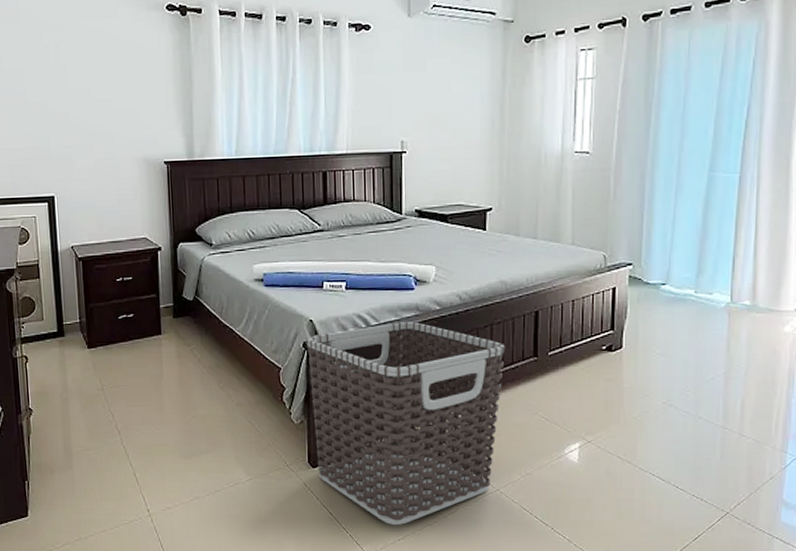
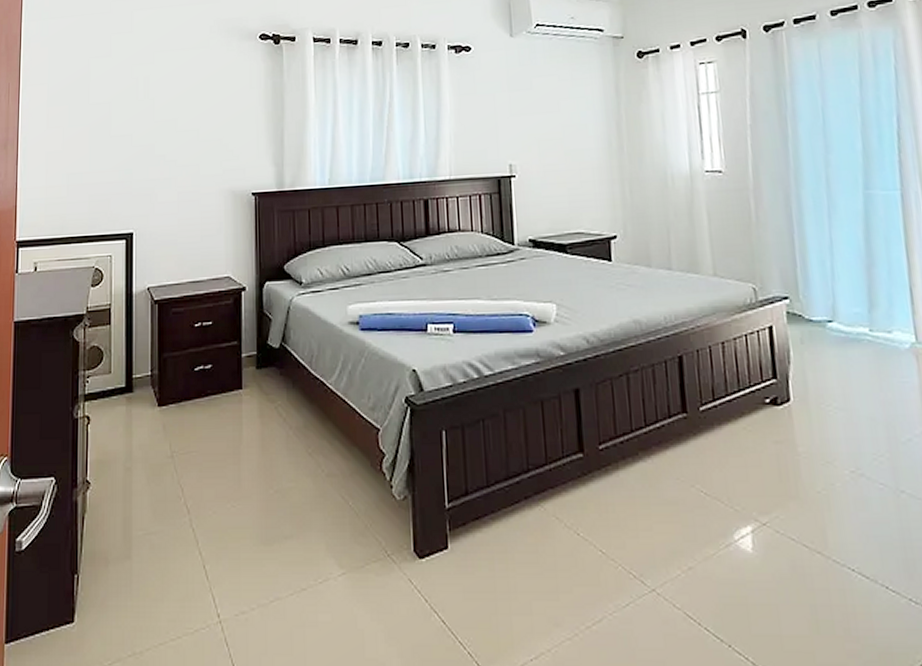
clothes hamper: present [306,321,505,525] -> none [409,369,647,639]

